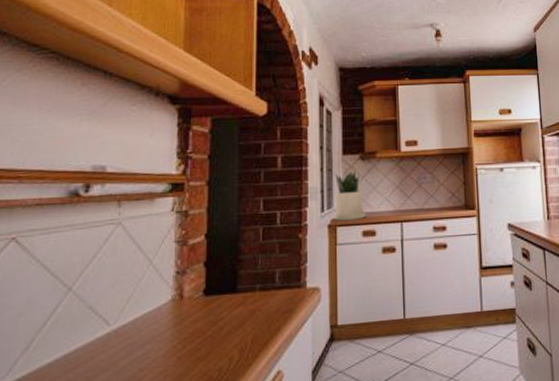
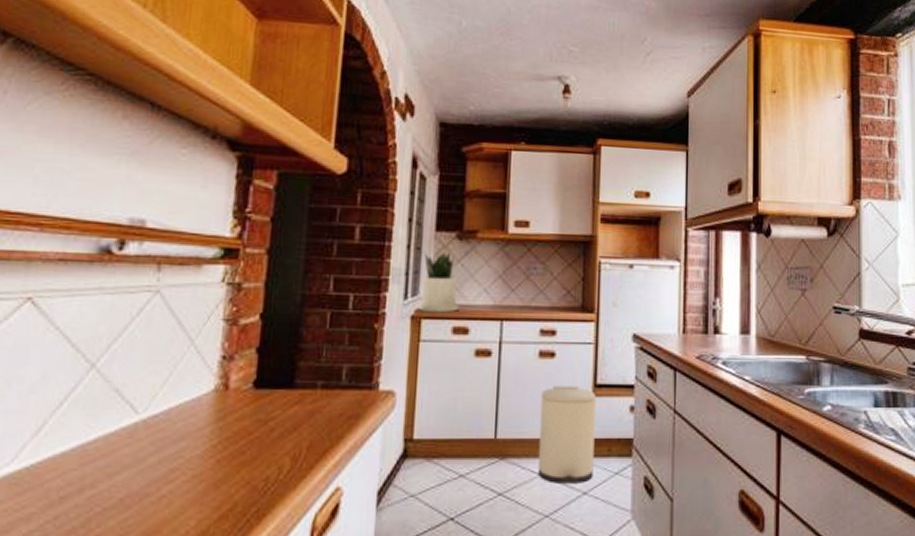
pedal bin: none [438,270,486,351] -> present [537,386,596,484]

